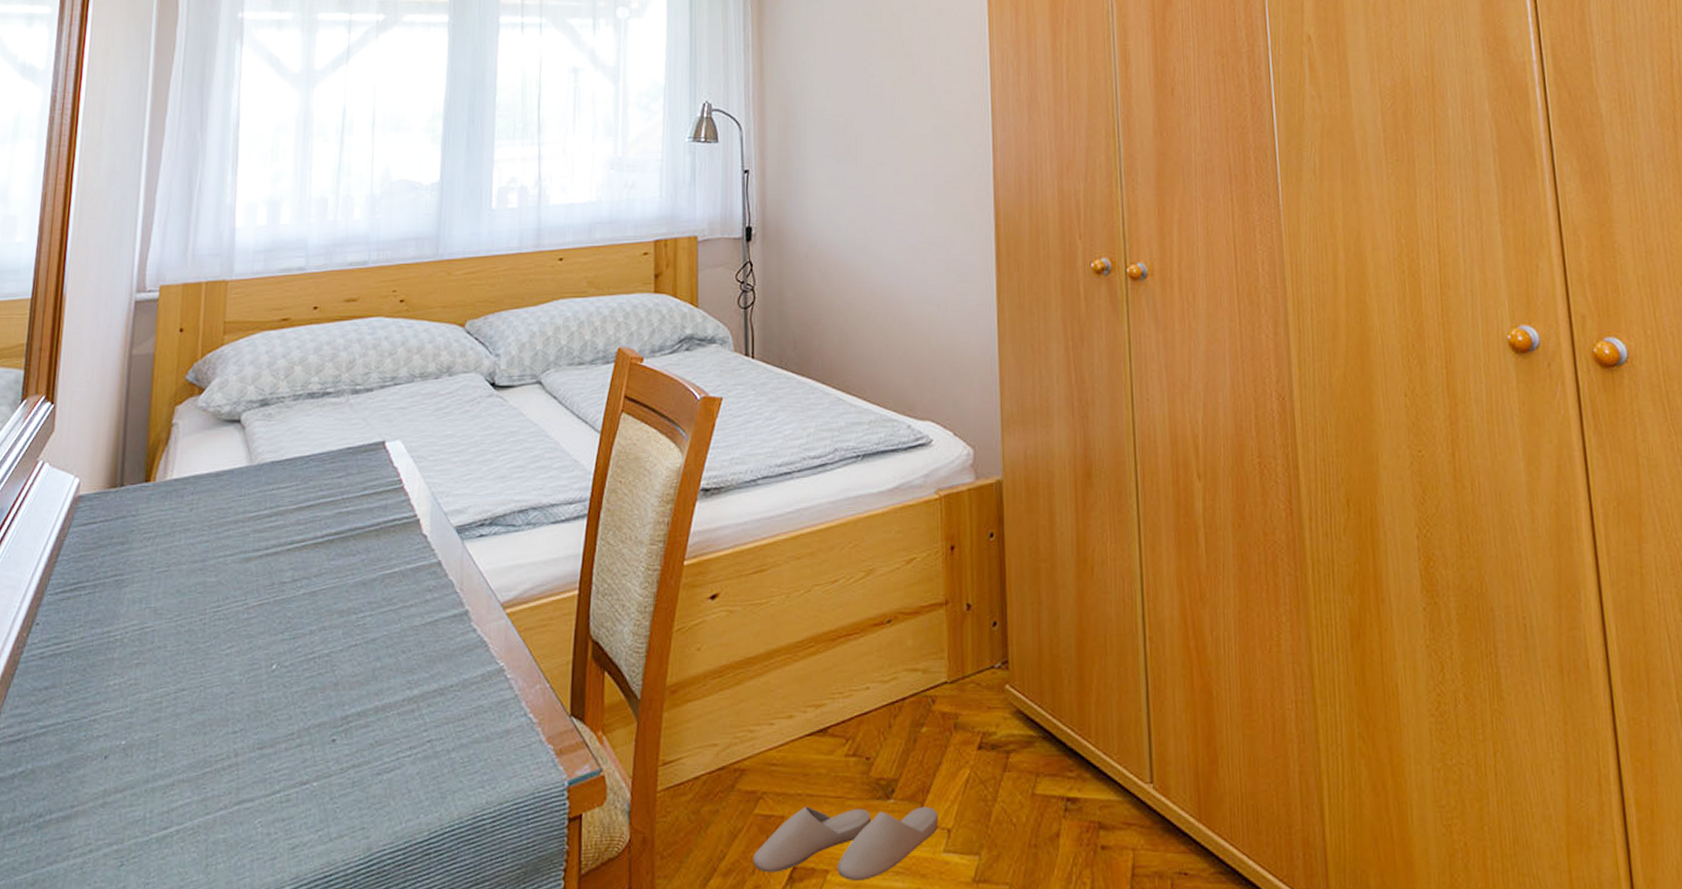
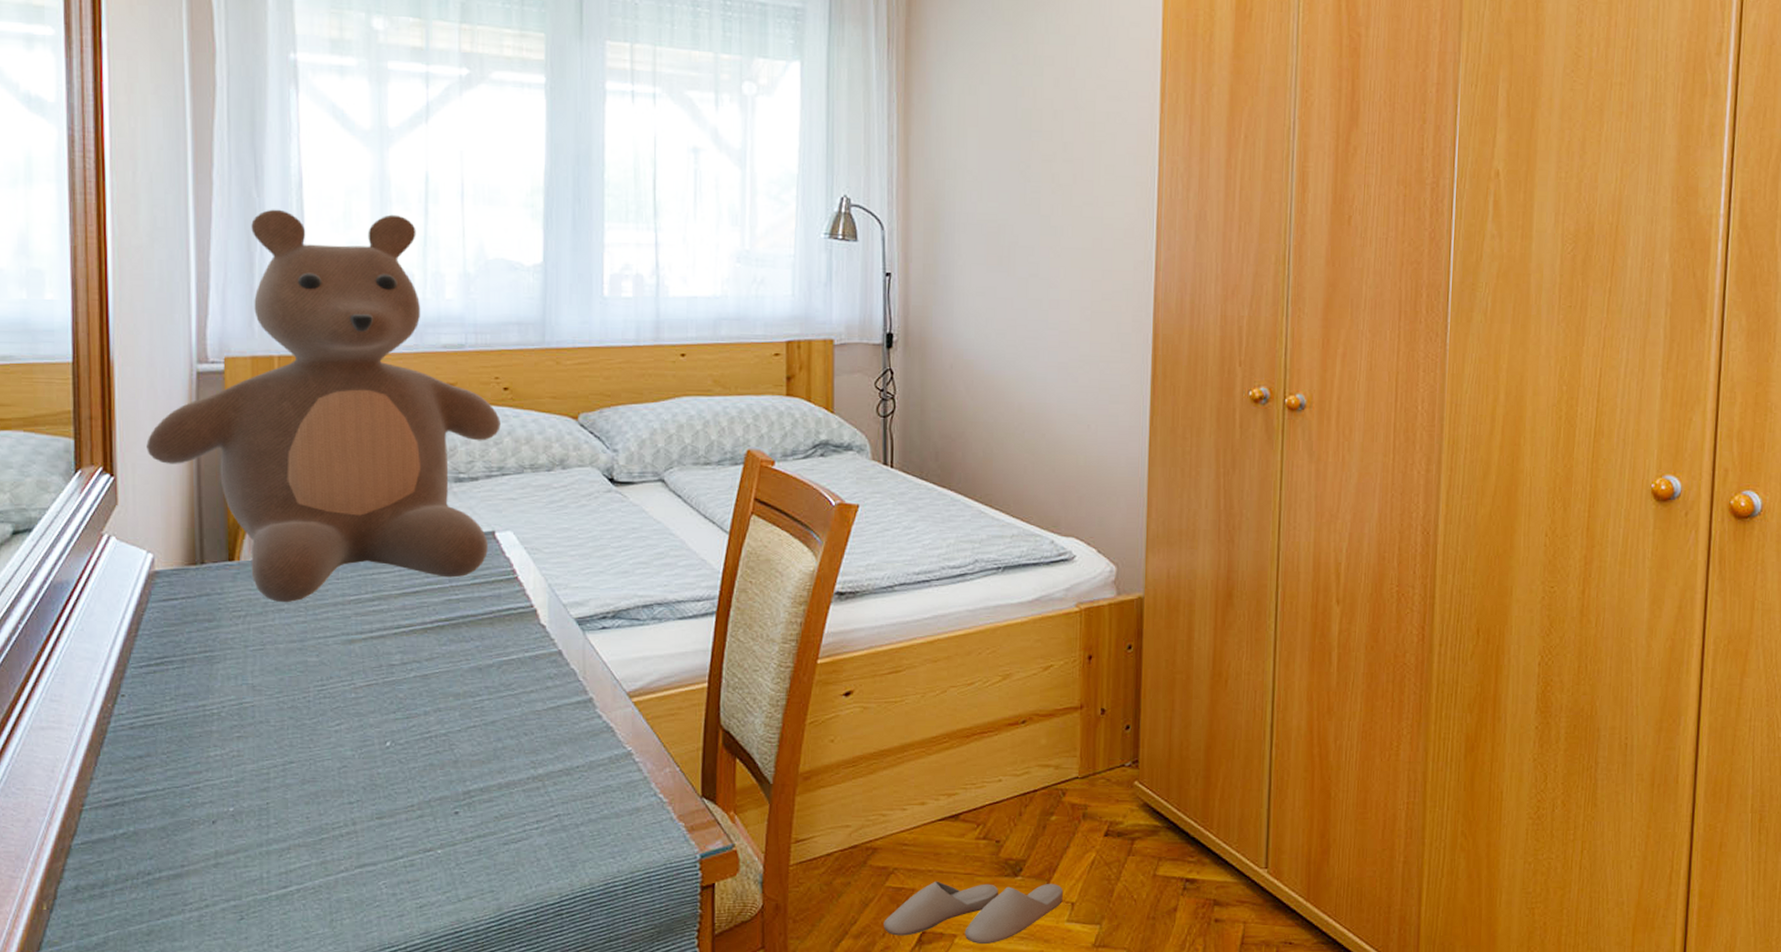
teddy bear: none [85,146,396,523] -> present [146,209,501,603]

